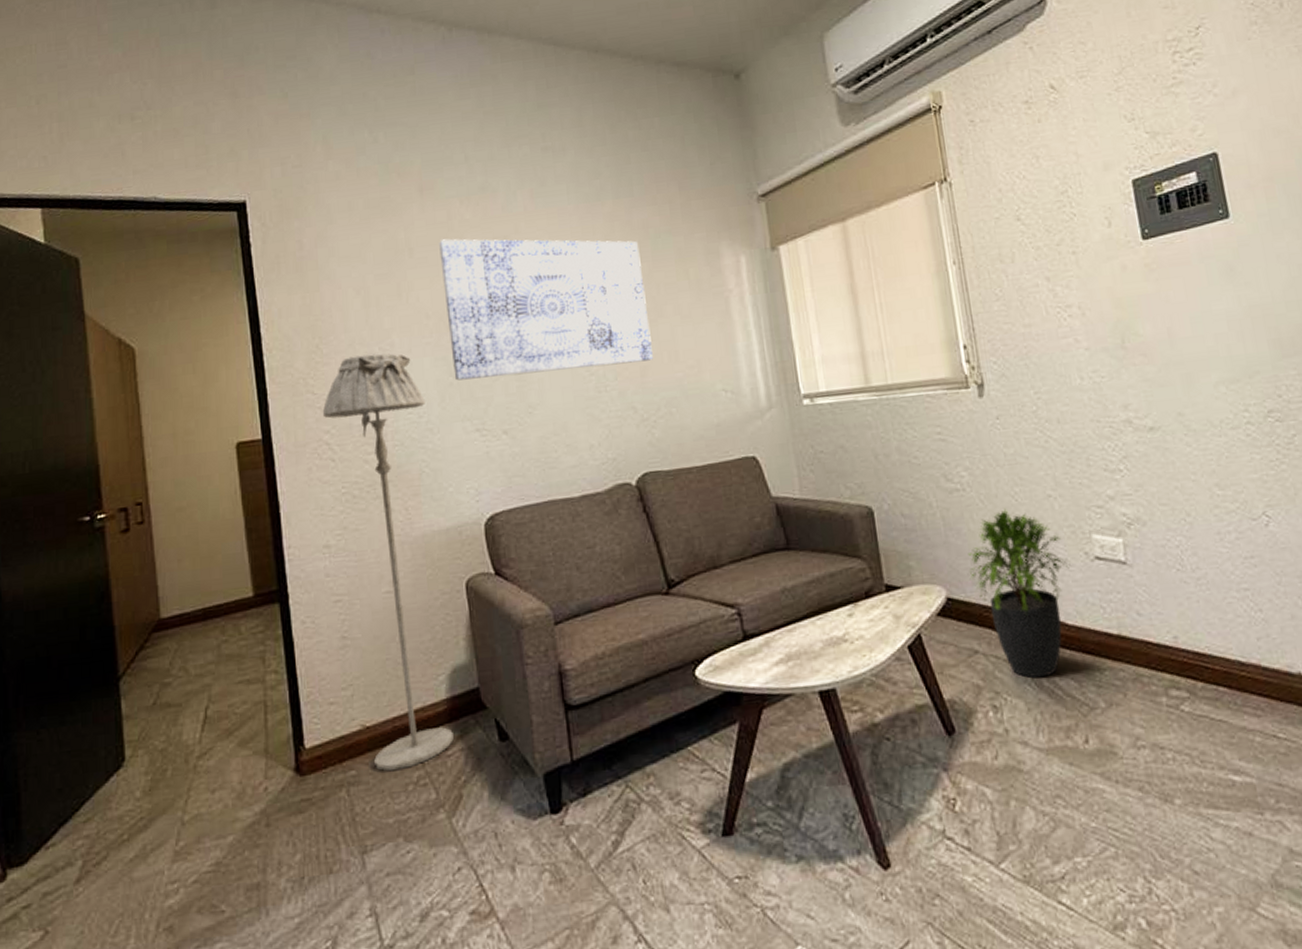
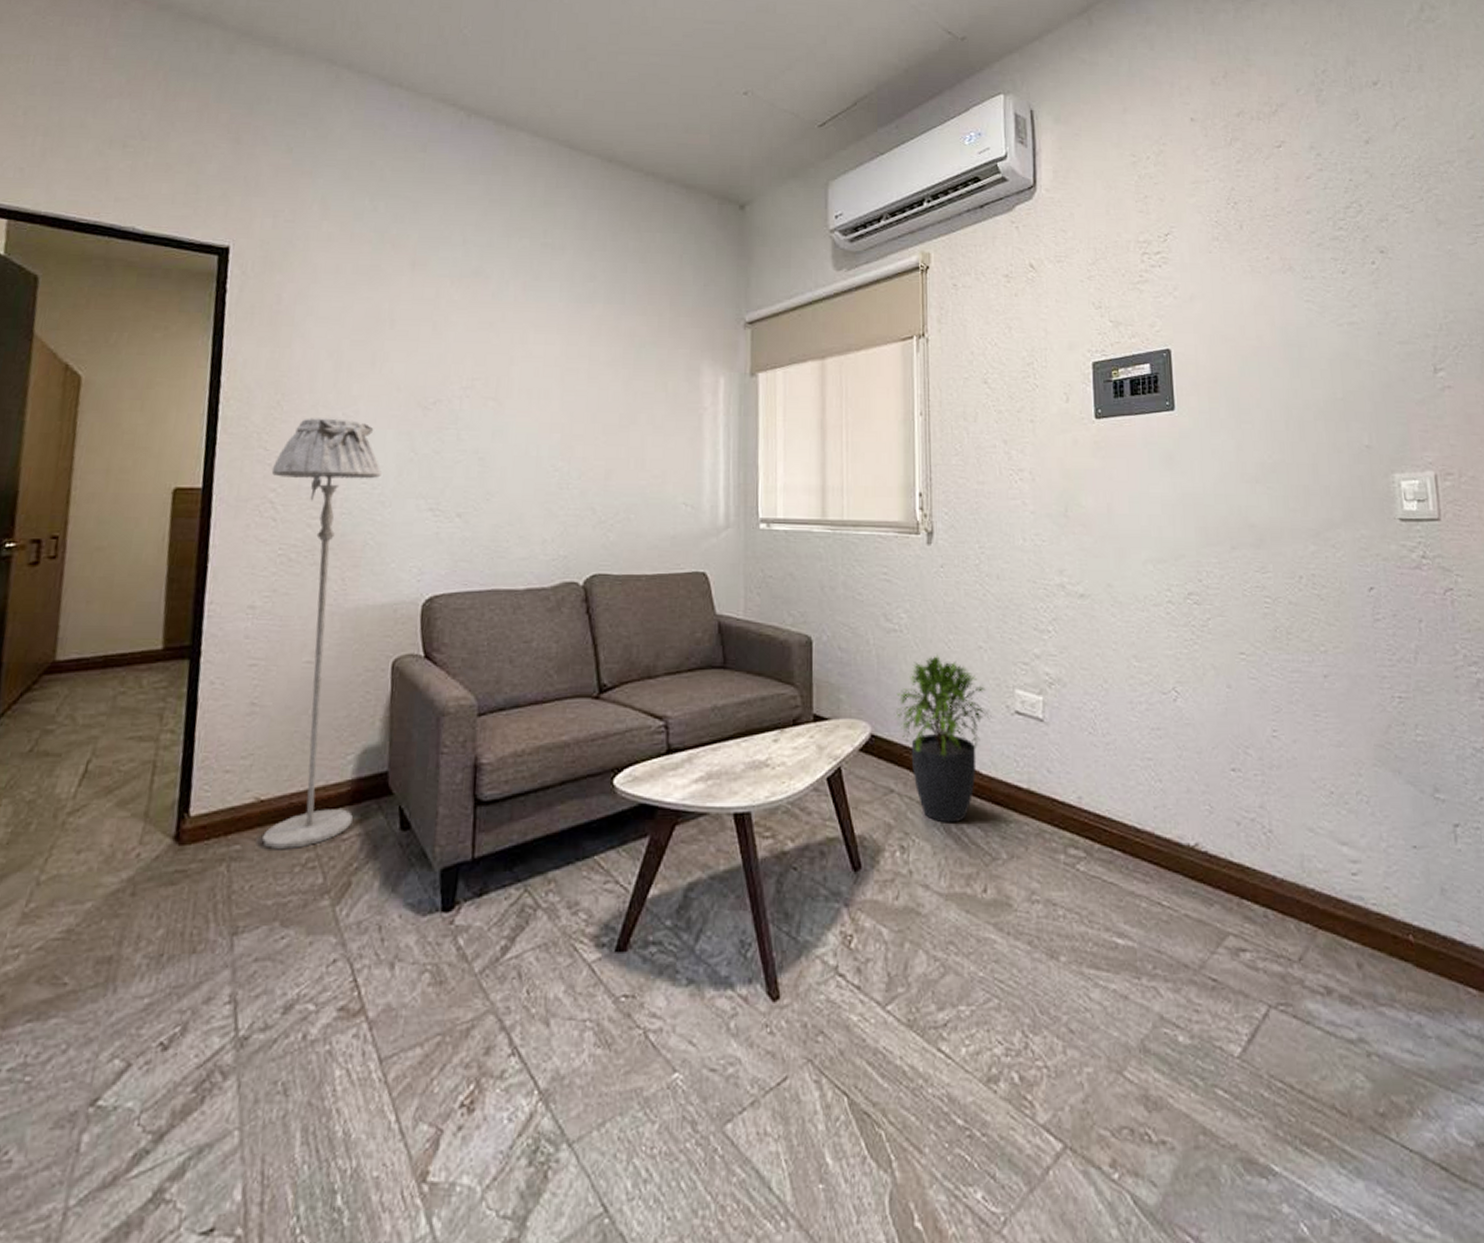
wall art: present [439,239,653,381] -> none [416,316,623,465]

